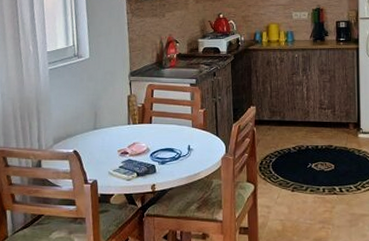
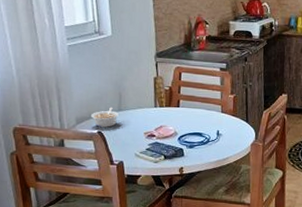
legume: none [68,126,95,146] -> present [91,107,120,128]

